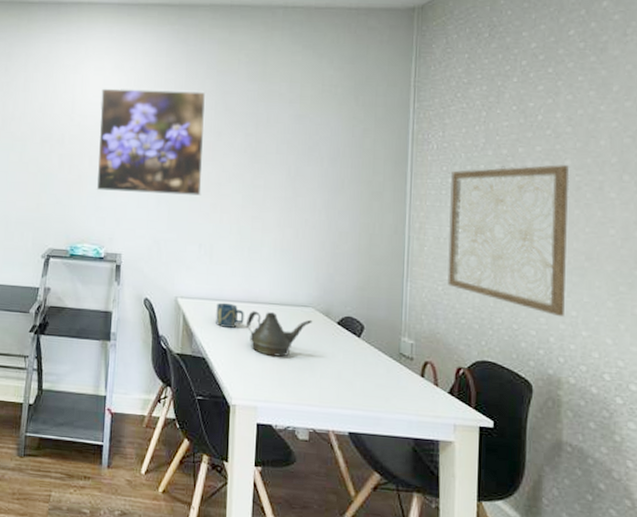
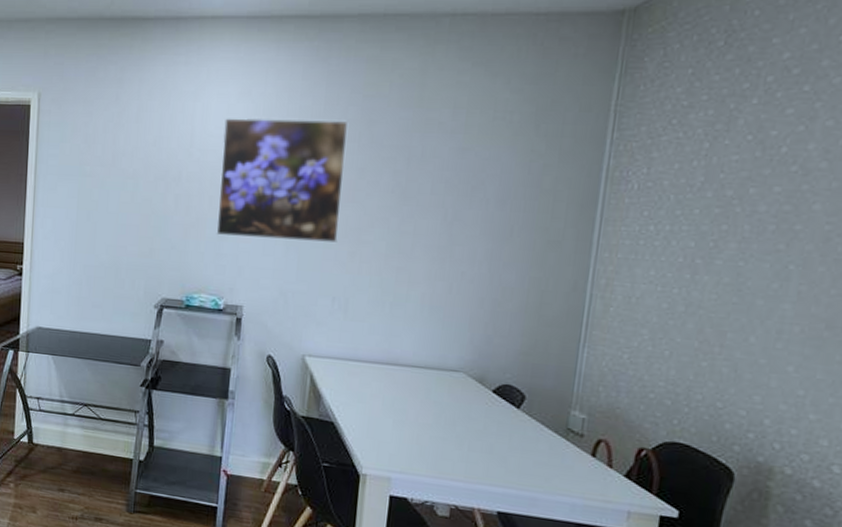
cup: present [216,302,244,328] -> none [348,363,382,392]
teapot: present [246,311,313,357] -> none [383,374,463,426]
wall art: present [447,165,570,317] -> none [635,210,817,396]

